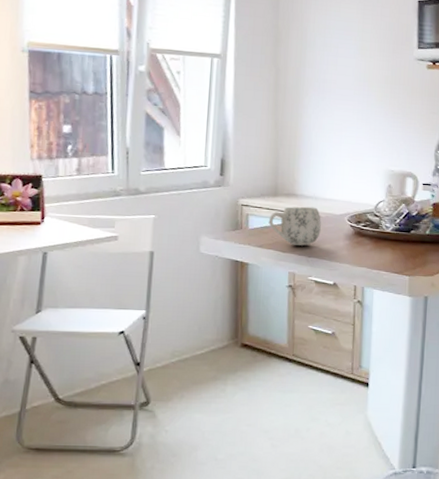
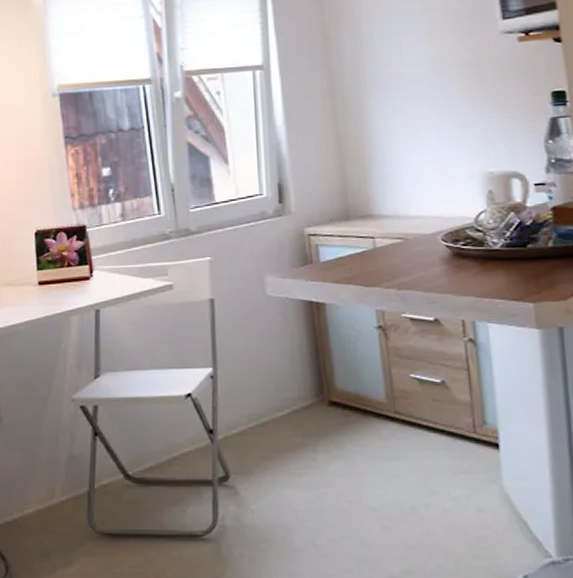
mug: present [268,206,321,246] -> none [343,228,409,277]

